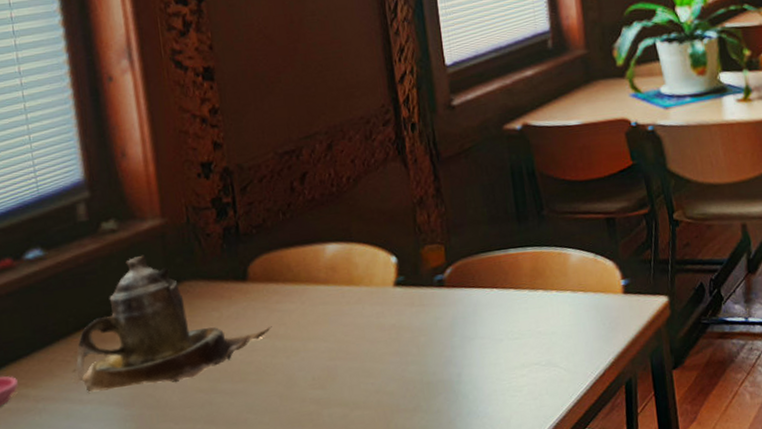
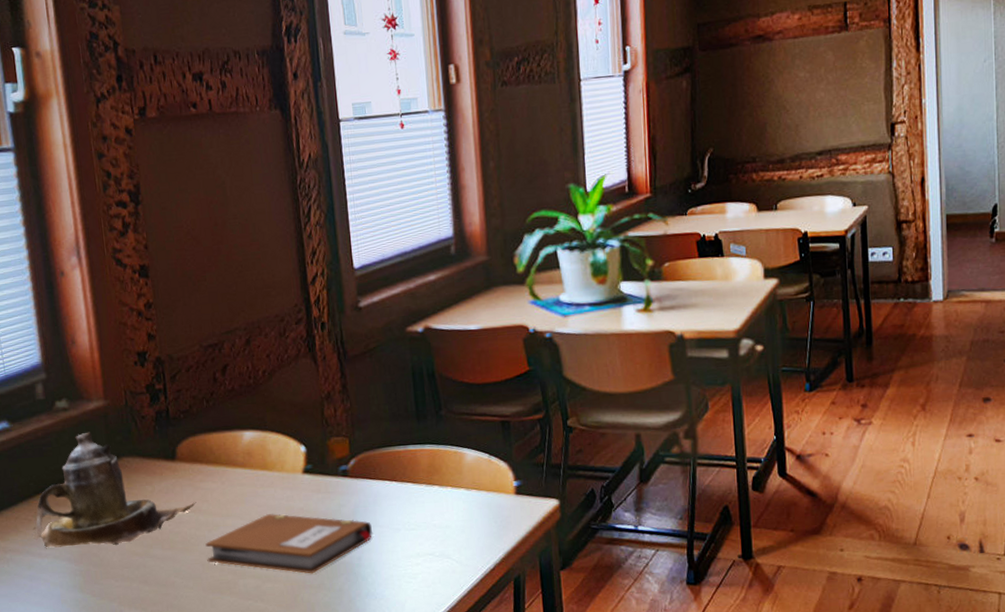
notebook: none [283,332,474,397] -> present [205,514,373,574]

